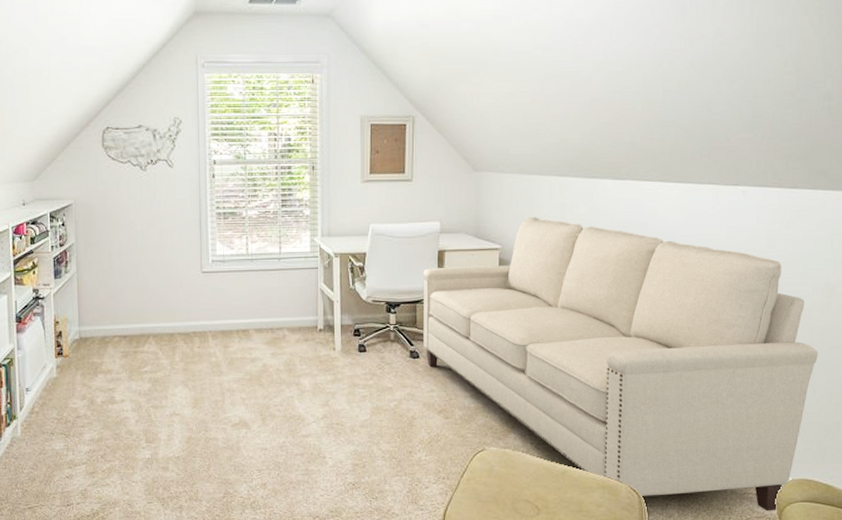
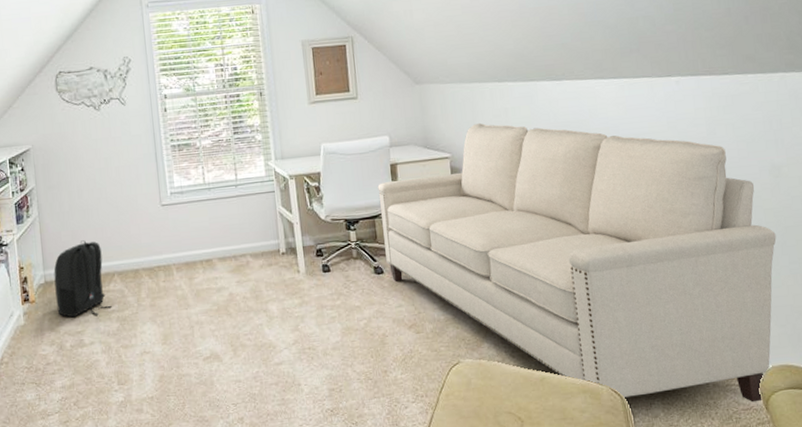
backpack: none [89,300,145,375] -> present [53,240,112,318]

